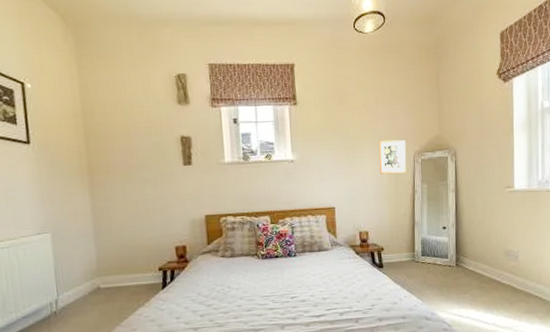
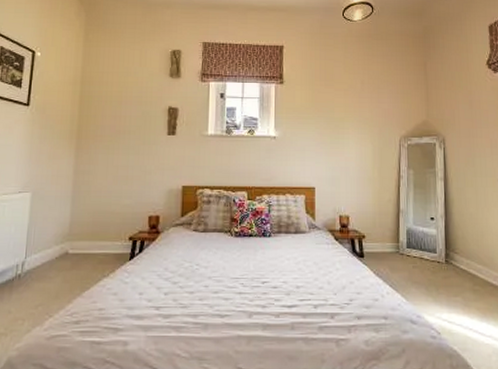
picture frame: present [379,139,407,174] -> none [363,123,392,157]

